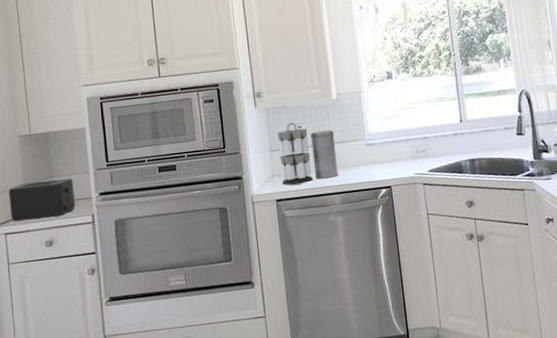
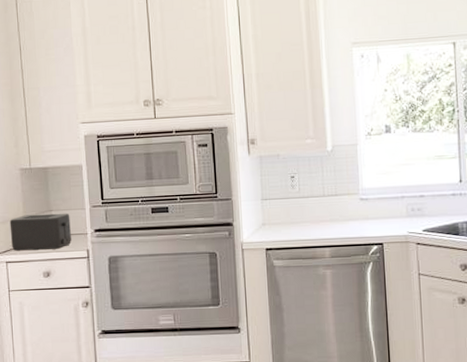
spice rack: present [277,122,313,186] -> none [269,171,303,235]
canister: present [310,129,339,180] -> none [303,181,330,232]

